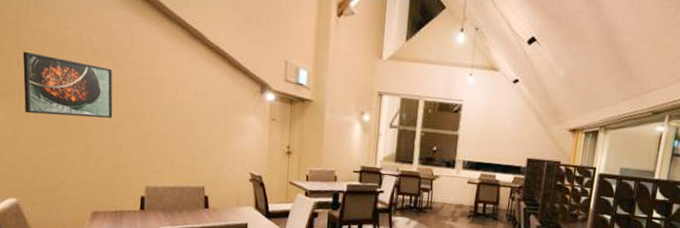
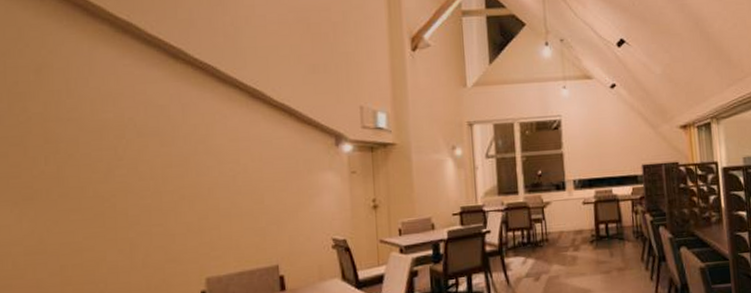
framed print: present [22,51,113,119] -> none [51,145,163,217]

